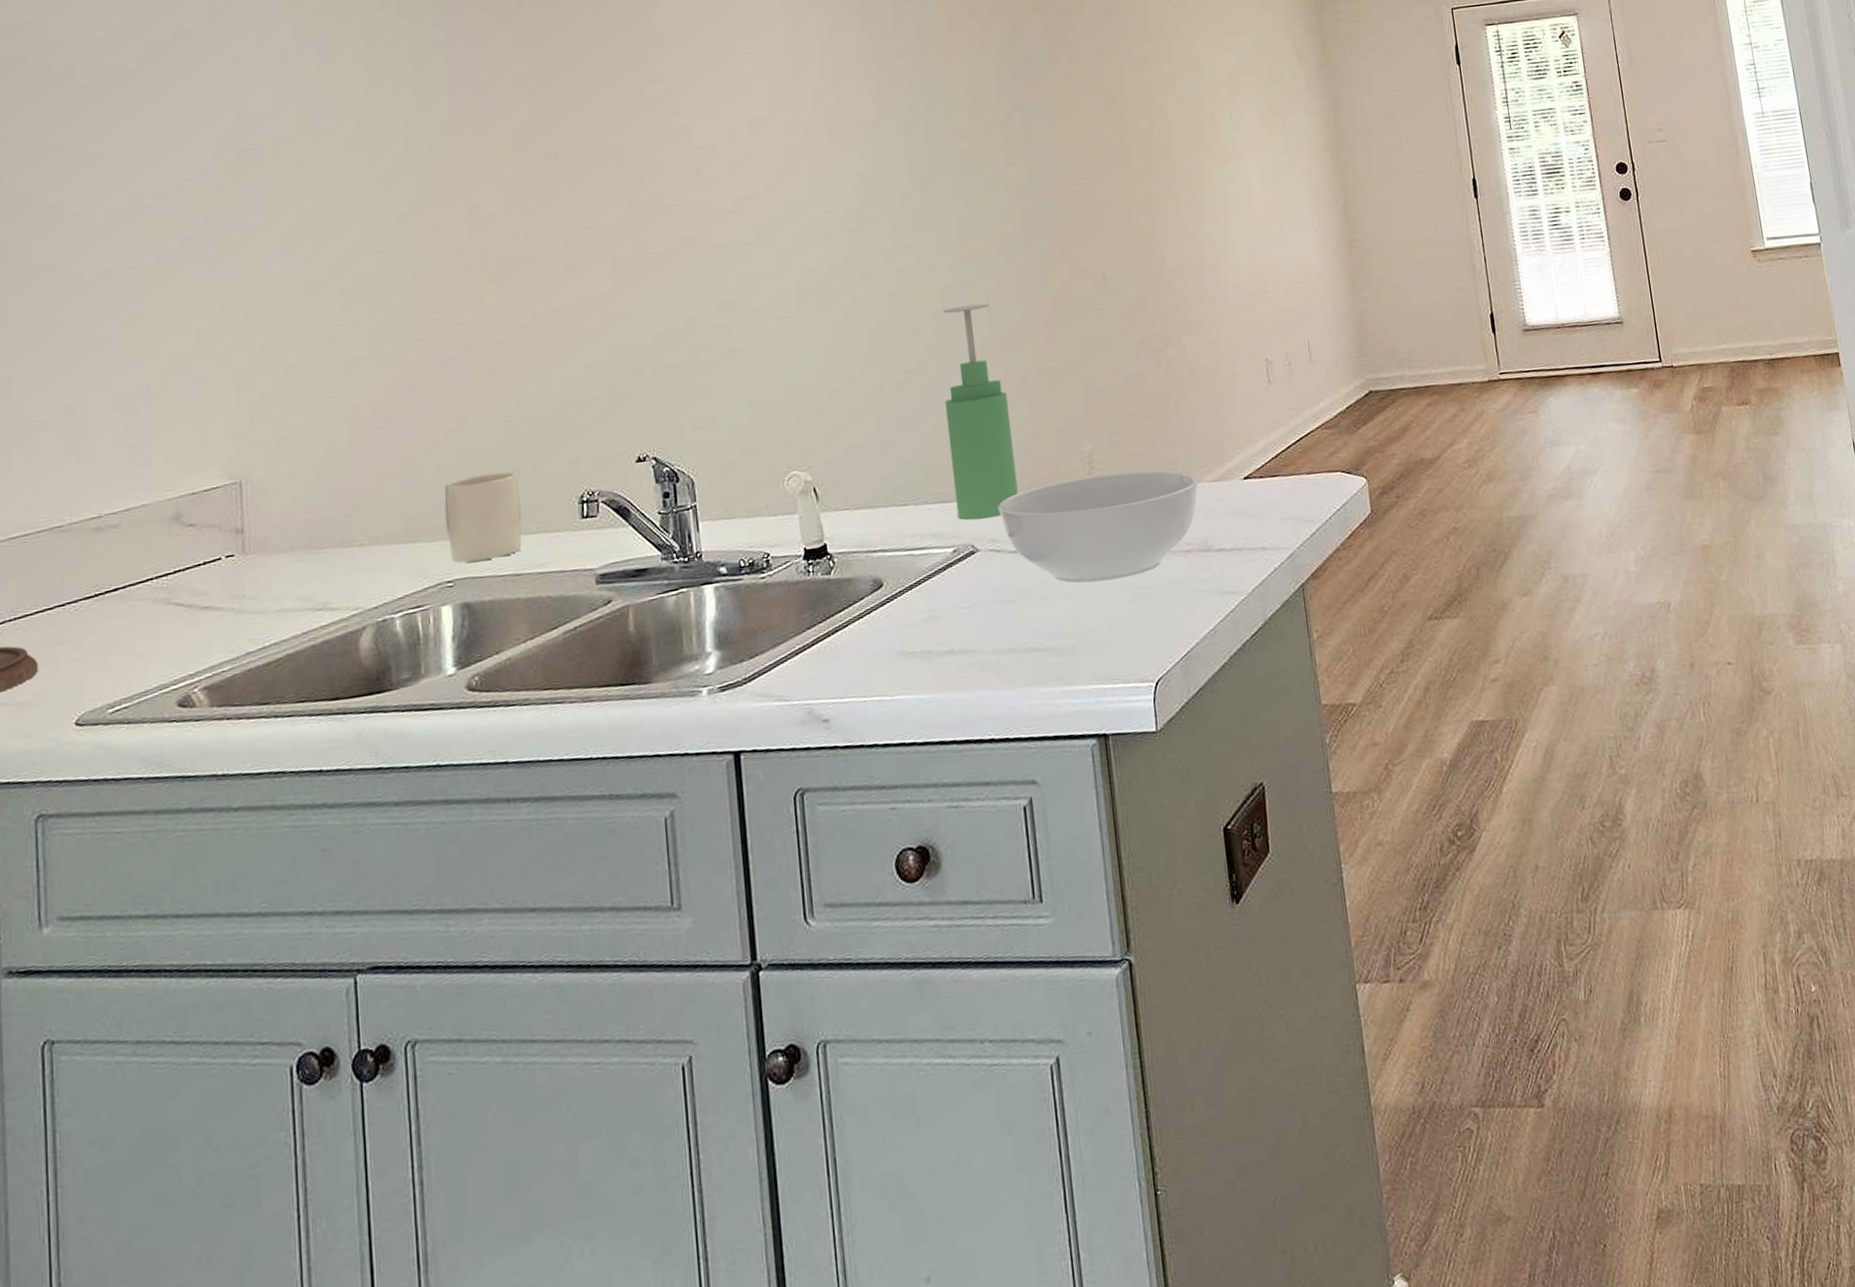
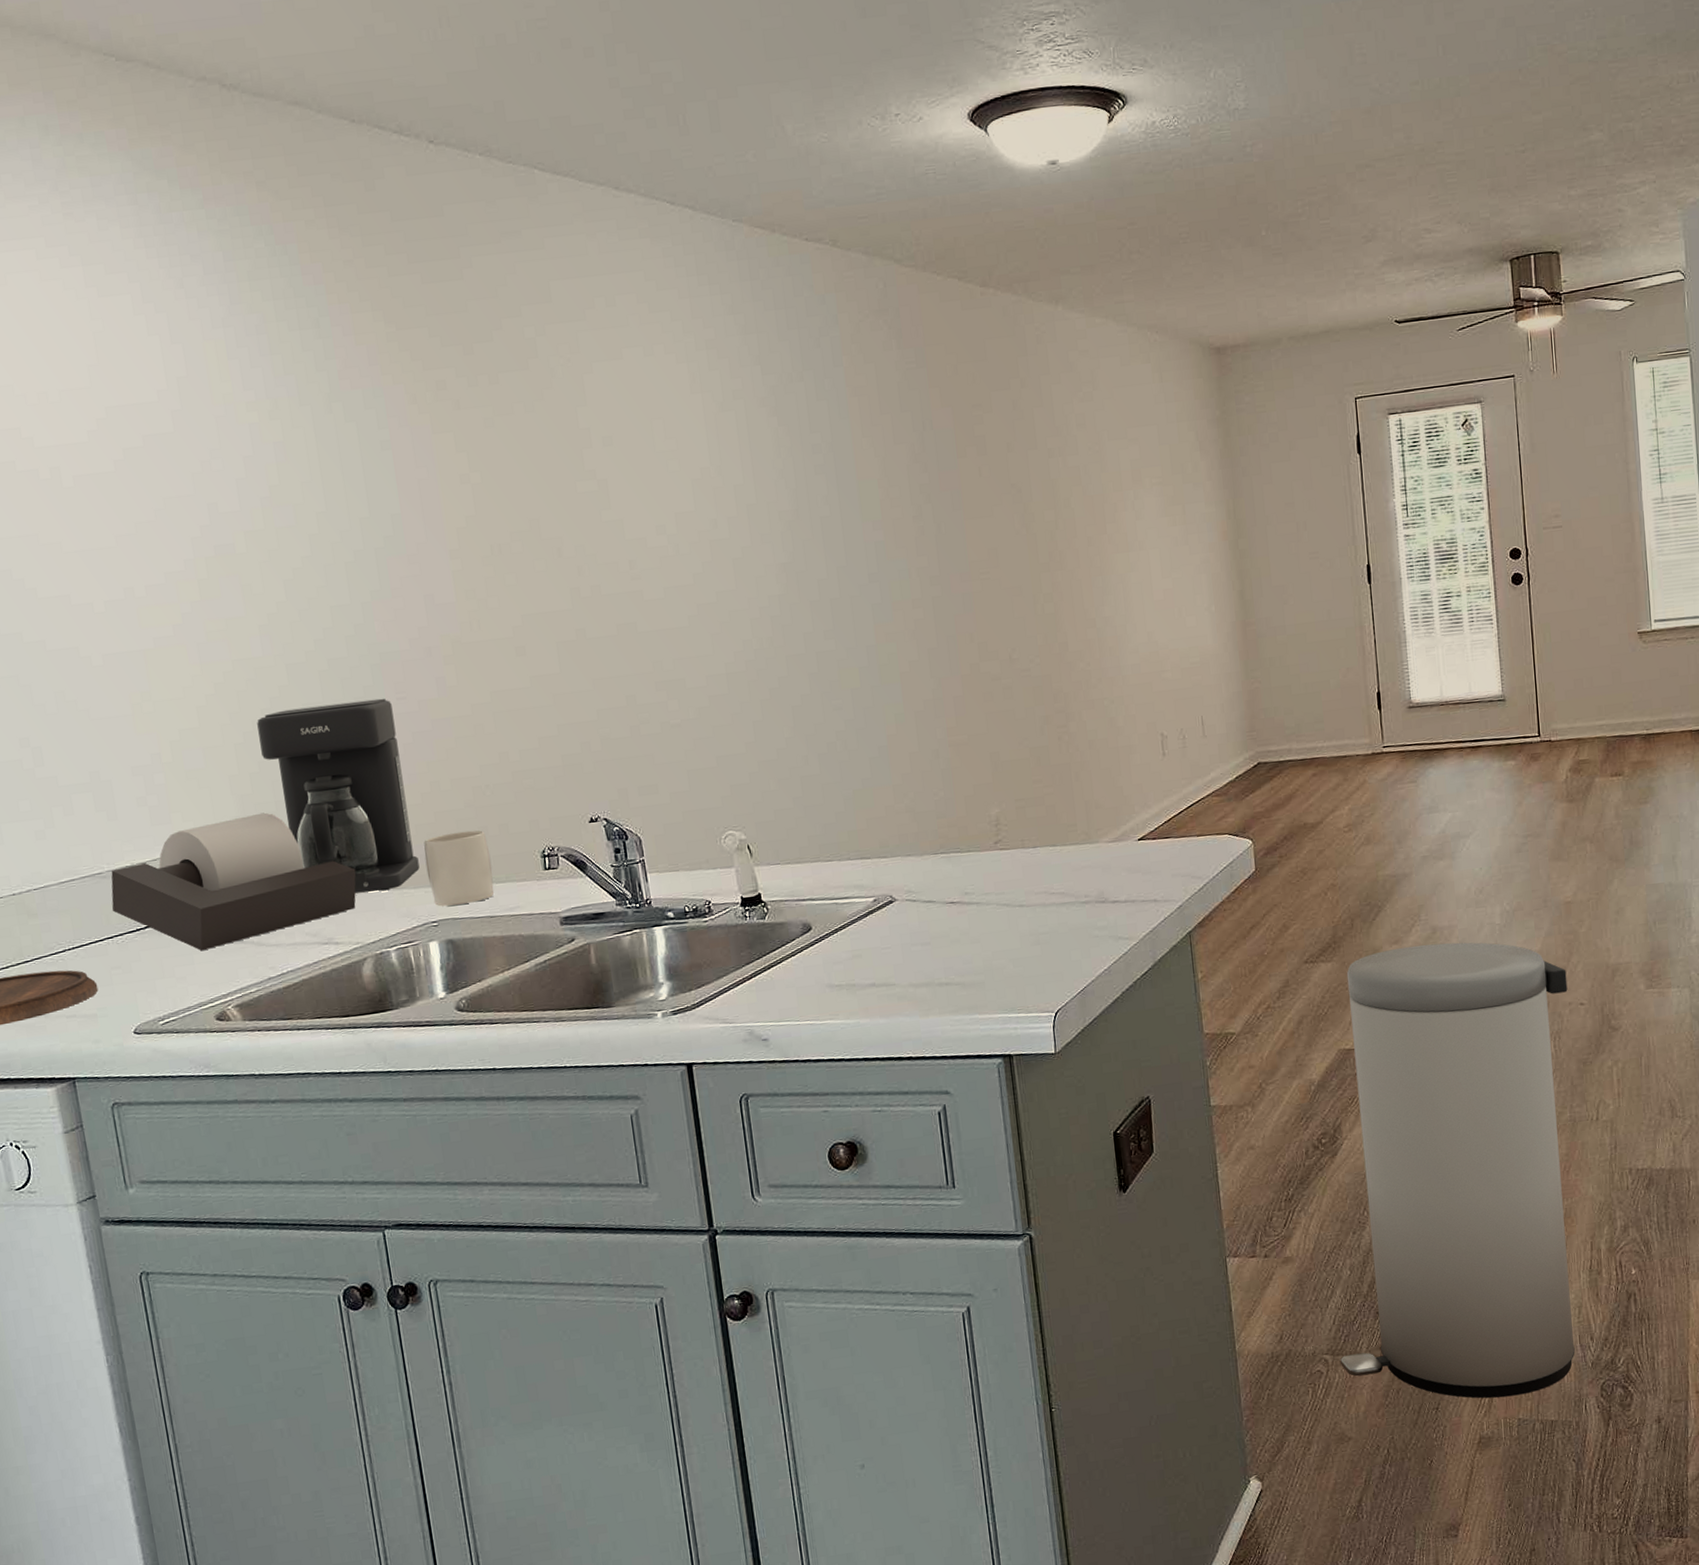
paper towel holder: none [68,452,363,621] -> present [111,812,357,951]
coffee maker: none [265,320,438,550] -> present [257,698,420,895]
soap dispenser: present [943,303,1018,521] -> none [861,683,931,875]
bowl: present [997,471,1199,583] -> none [912,832,1096,929]
pedal bin: none [1474,593,1758,1159] -> present [1340,942,1575,1398]

